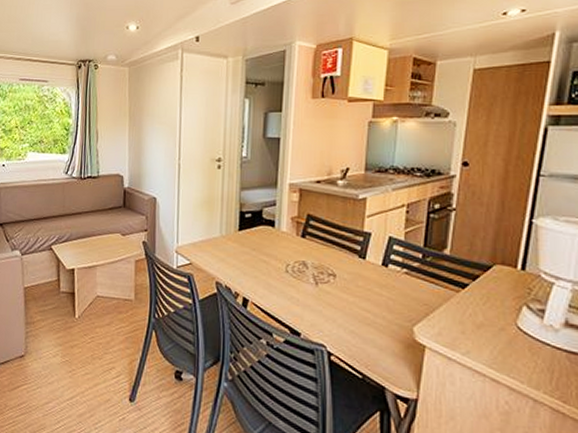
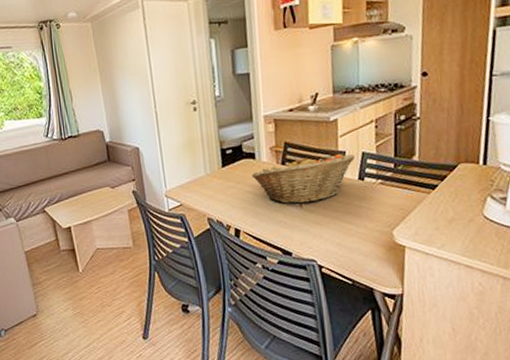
fruit basket: none [268,230,381,283] -> present [251,154,356,204]

